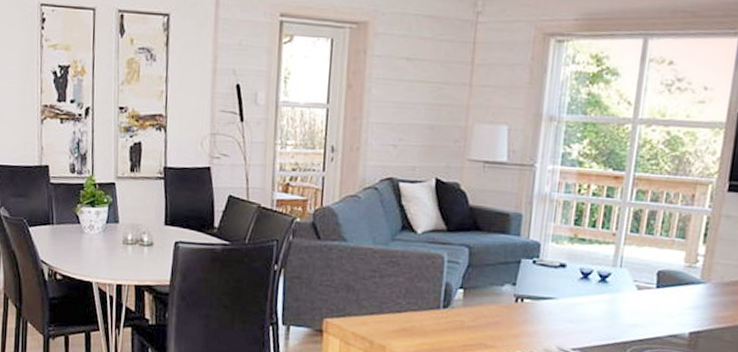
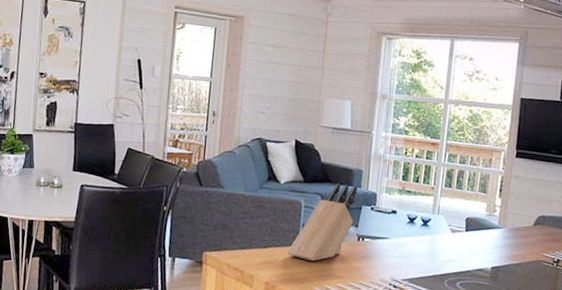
knife block: none [426,231,516,328] -> present [287,183,358,261]

